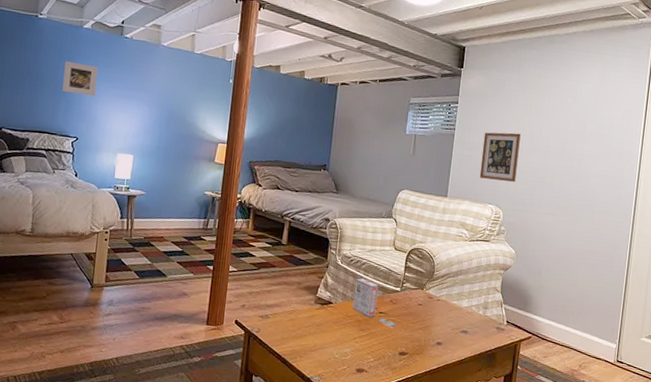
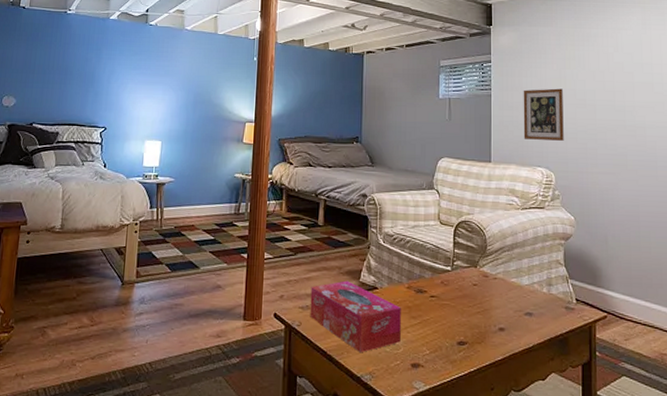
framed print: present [62,61,98,96] -> none [90,53,124,84]
tissue box: none [268,295,352,357] -> present [310,280,401,352]
snack box: present [352,278,397,327] -> none [400,258,452,313]

